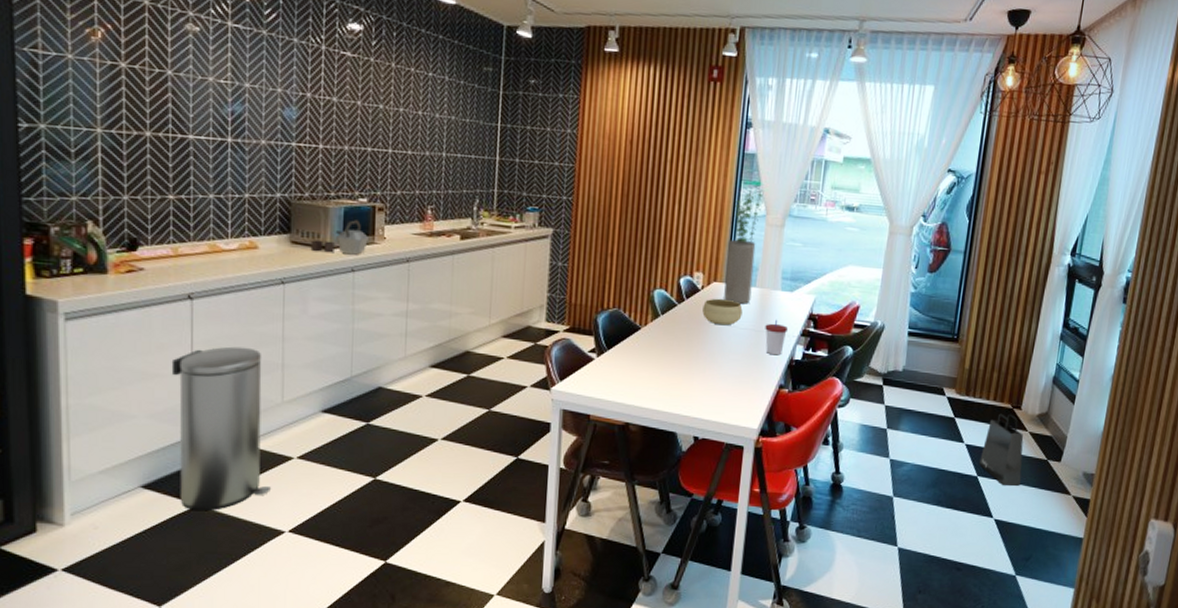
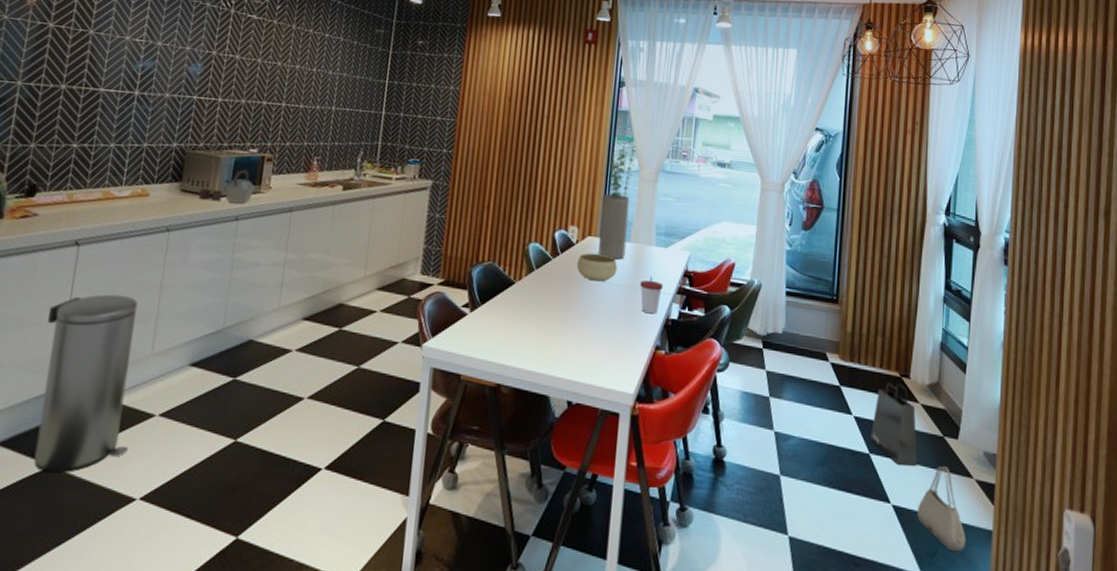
handbag: none [1016,485,1059,557] -> present [917,466,966,552]

